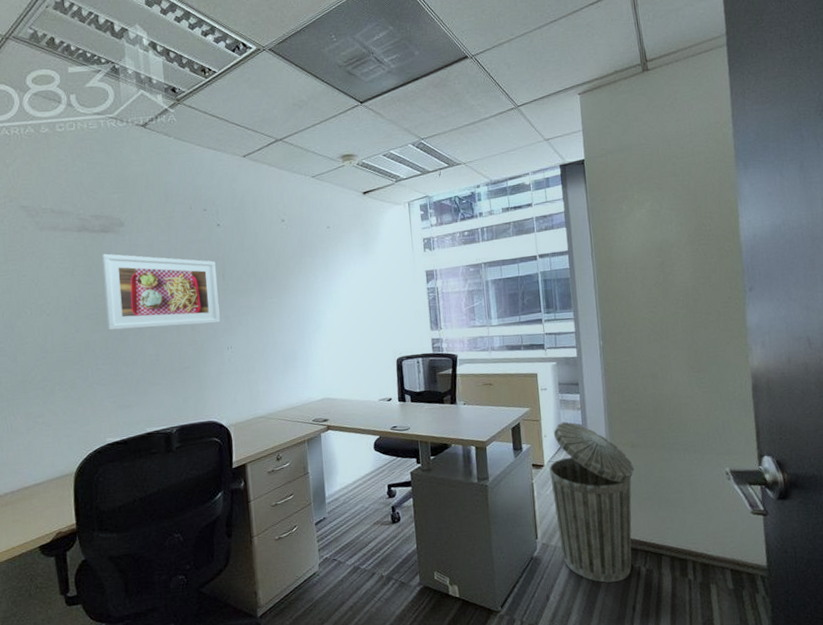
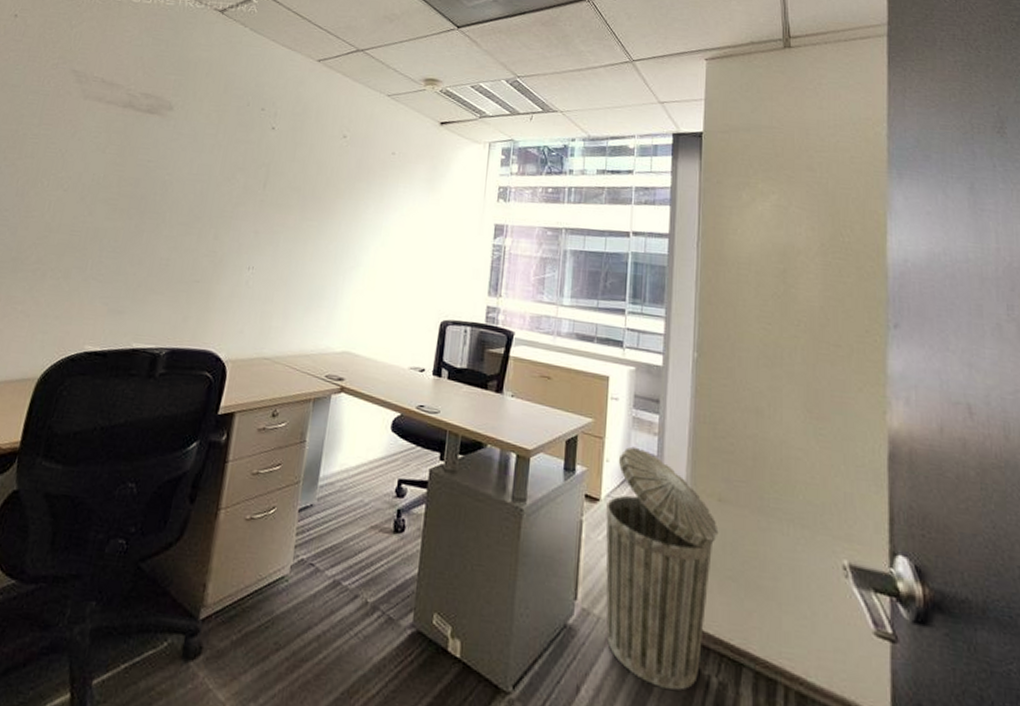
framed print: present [101,253,220,331] -> none [123,135,260,237]

